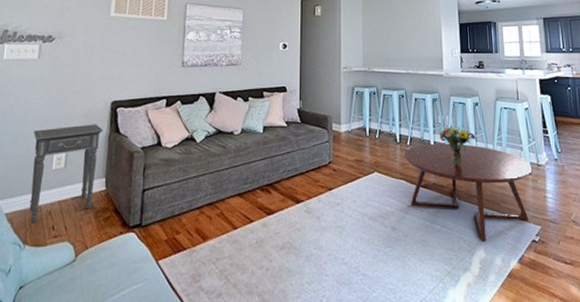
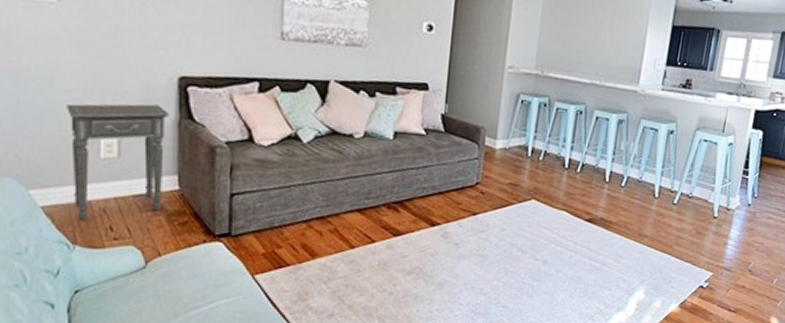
coffee table: present [405,143,532,241] -> none [569,173,719,283]
bouquet: present [439,125,475,166] -> none [617,155,662,202]

